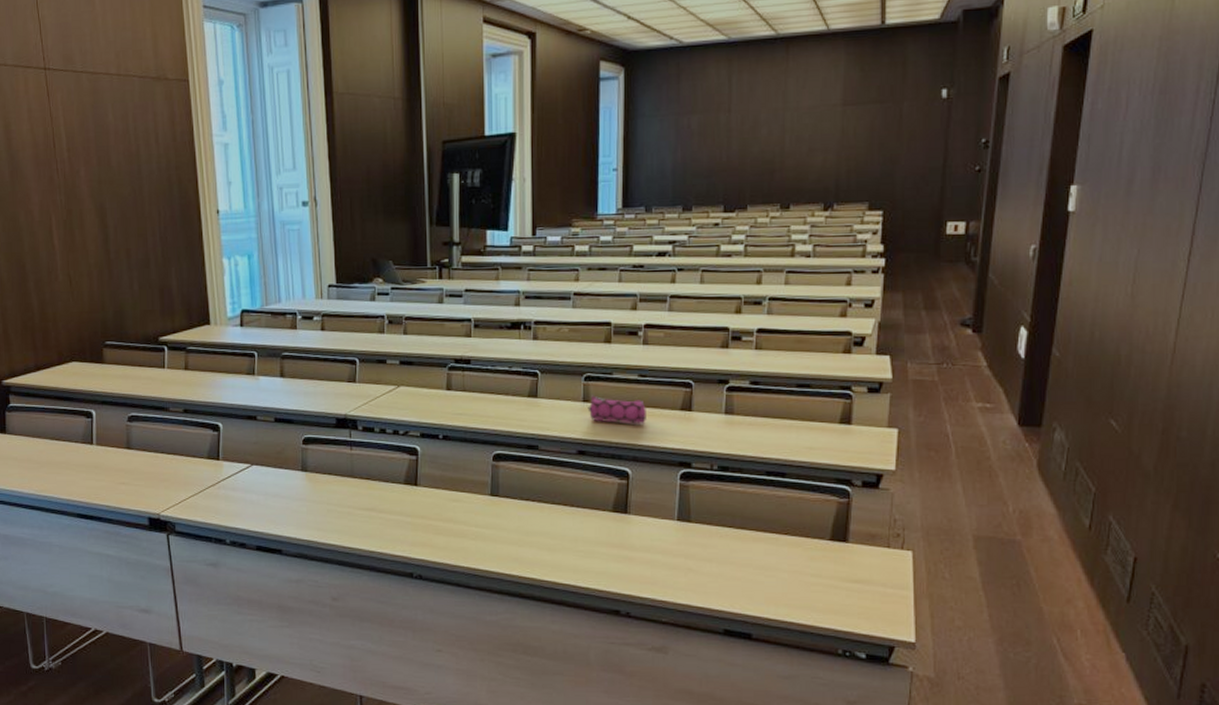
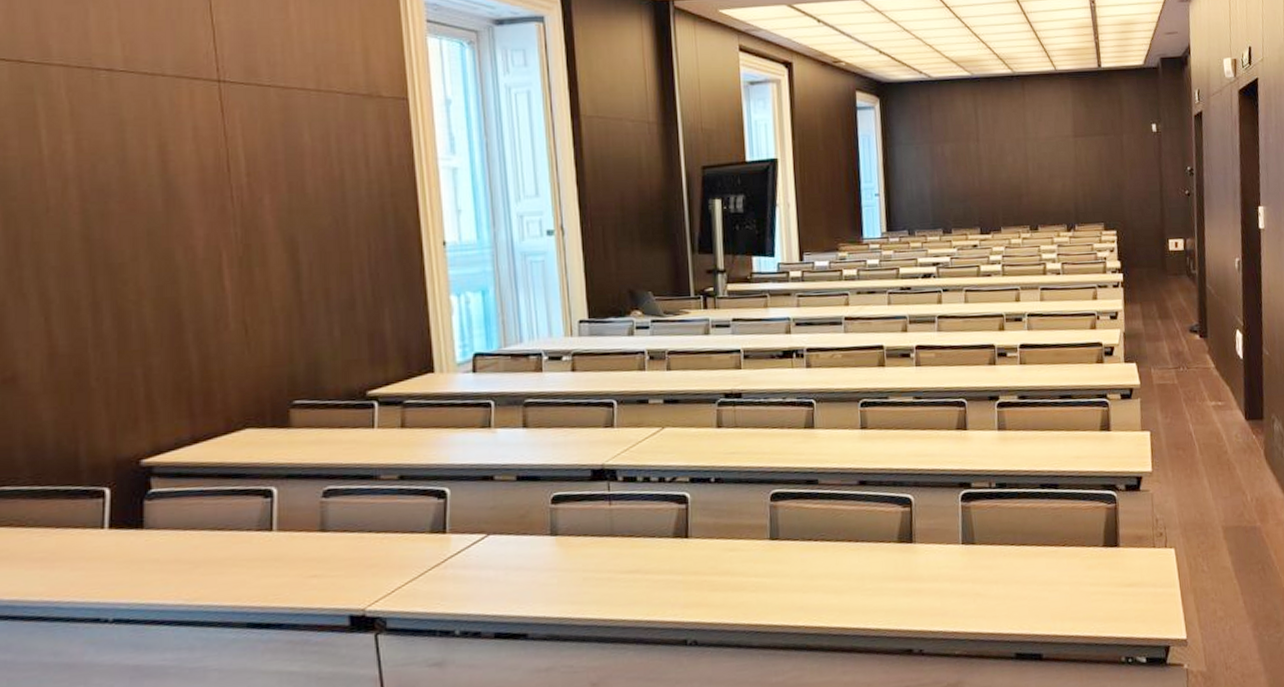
pencil case: present [587,395,646,424] -> none [866,421,924,449]

